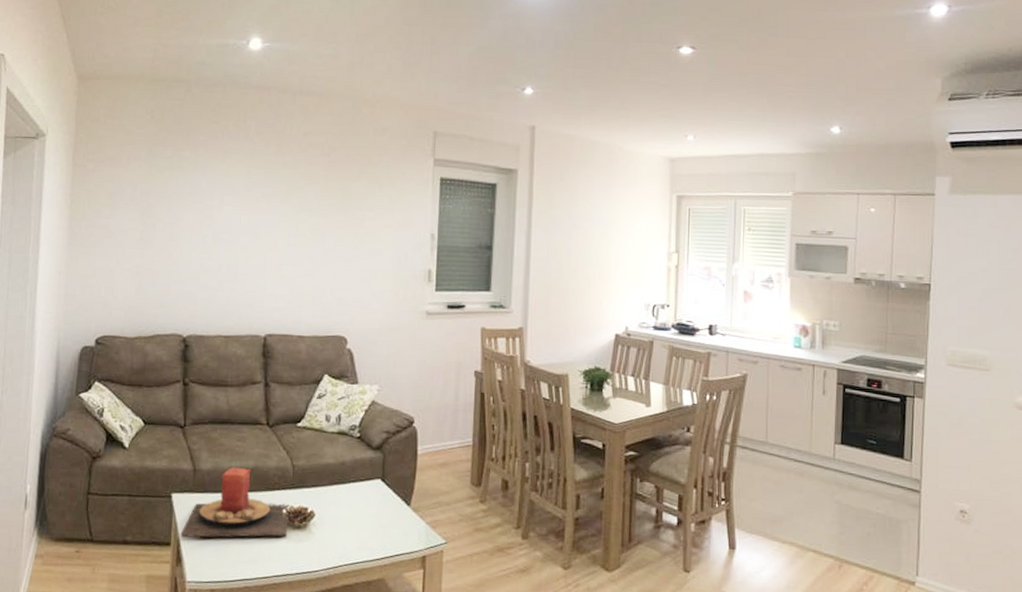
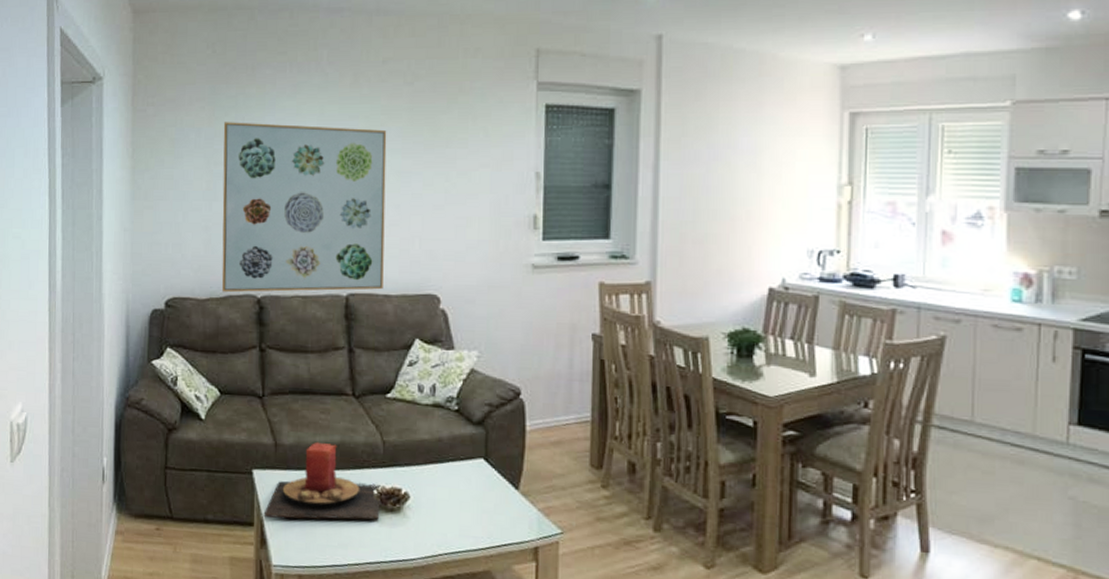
wall art: none [150,179,306,332] -> present [221,122,387,293]

